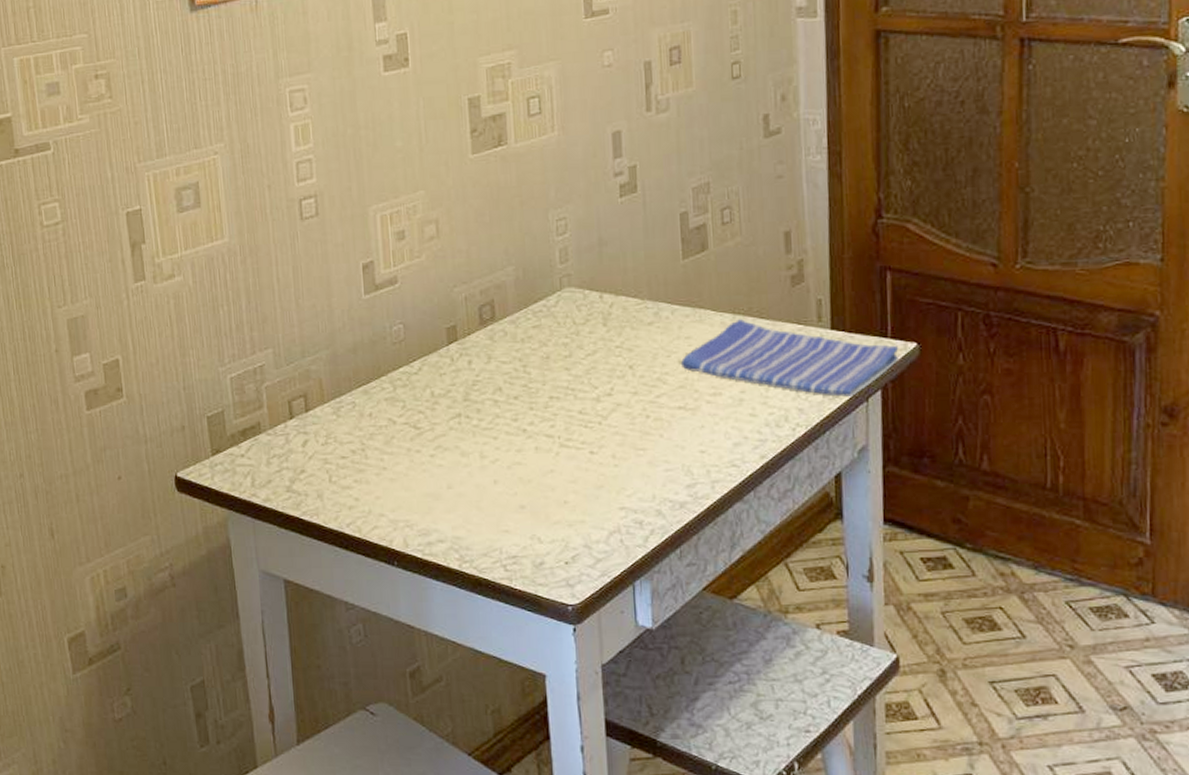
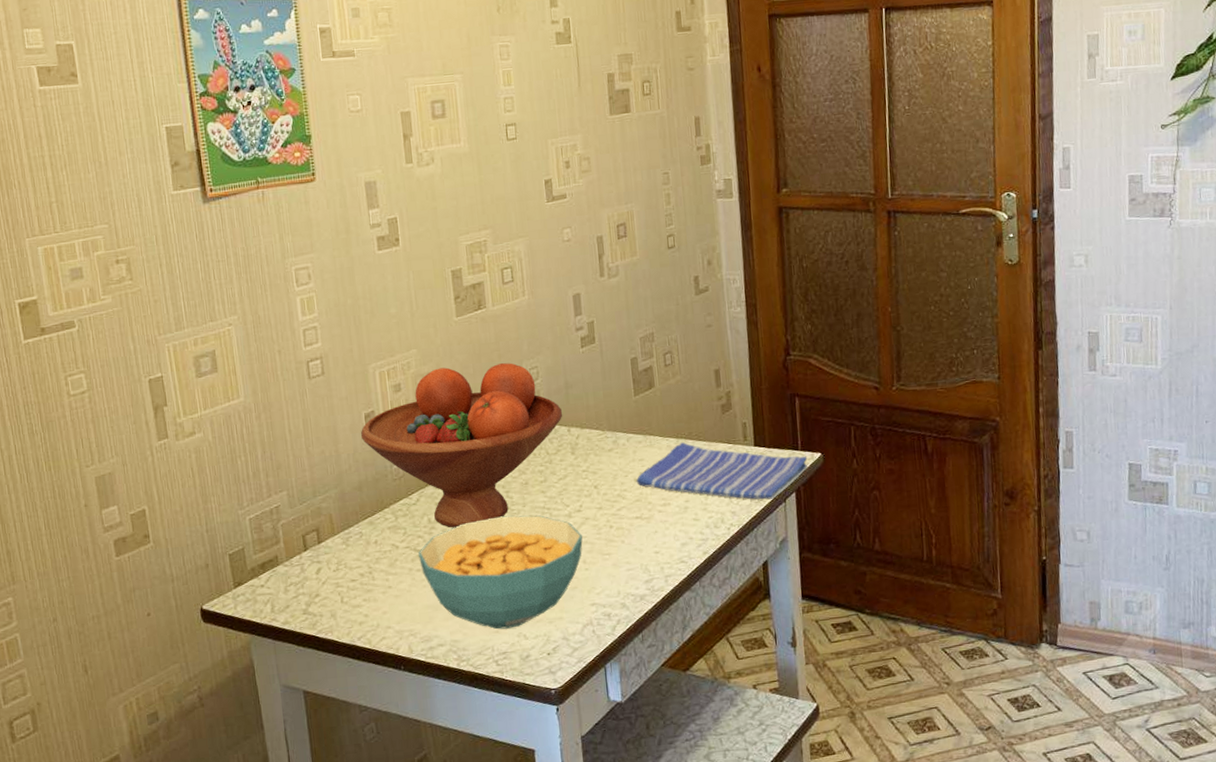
fruit bowl: none [358,211,595,405] -> present [361,363,563,528]
cereal bowl: none [417,395,613,529] -> present [417,515,583,629]

